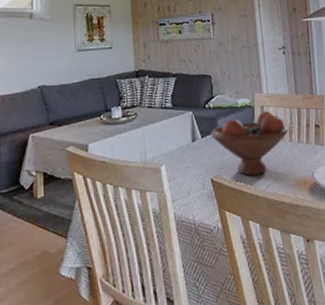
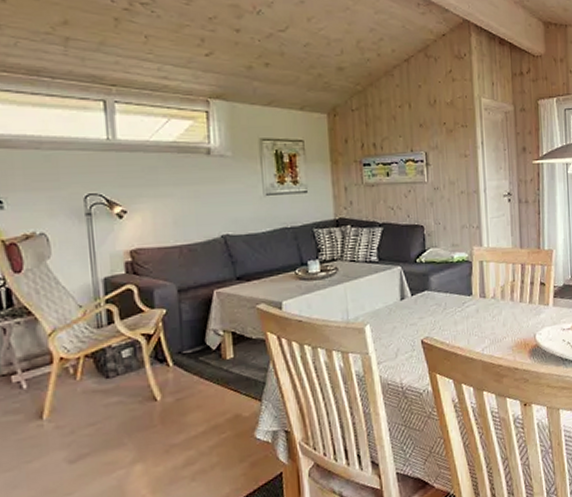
fruit bowl: present [210,111,289,176] -> none [421,267,510,337]

